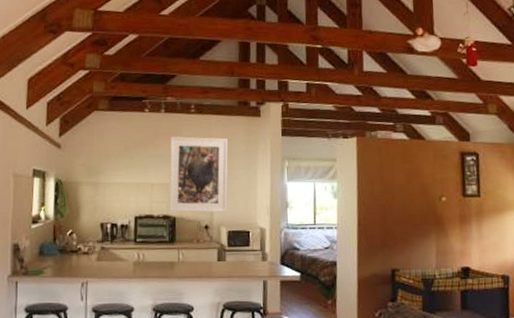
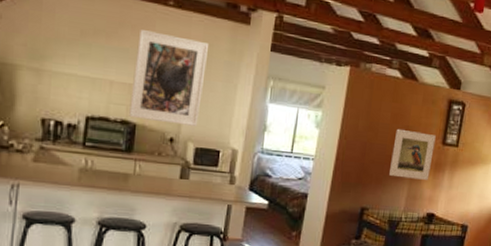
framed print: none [412,188,456,235] -> present [389,129,436,180]

